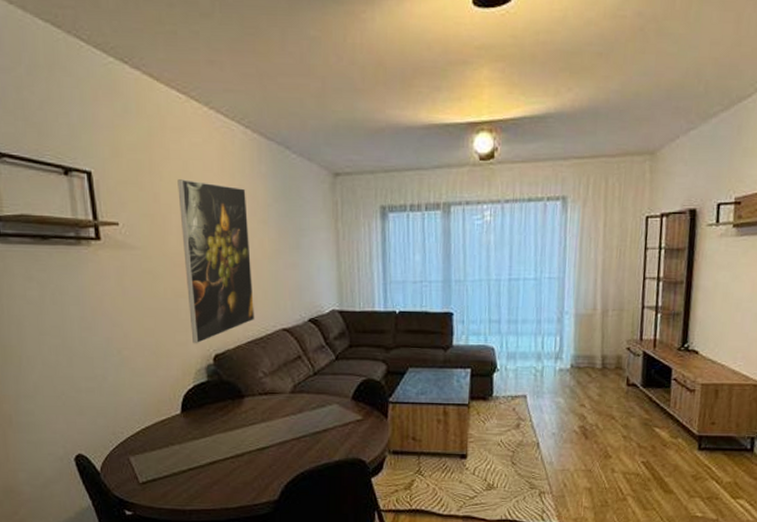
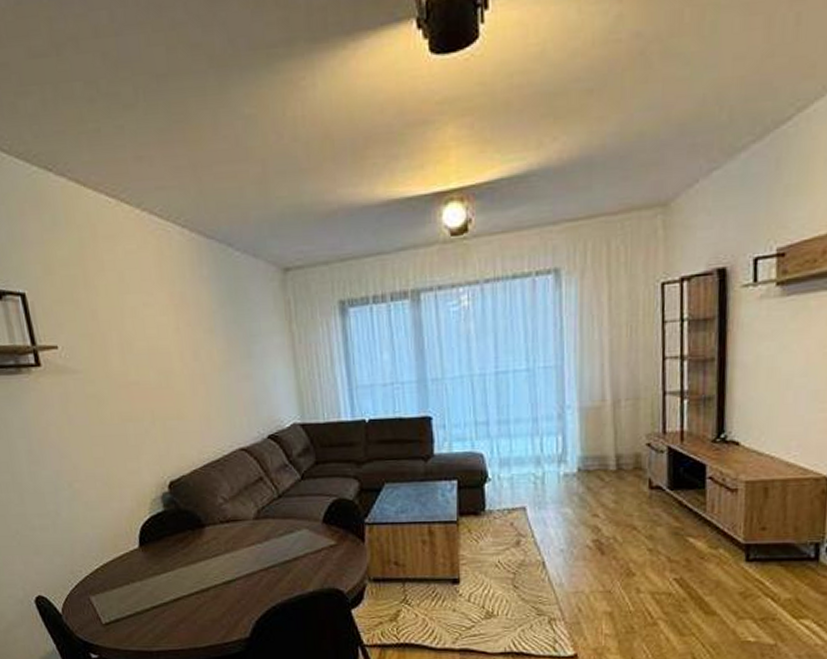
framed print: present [177,179,255,344] -> none [114,291,210,472]

